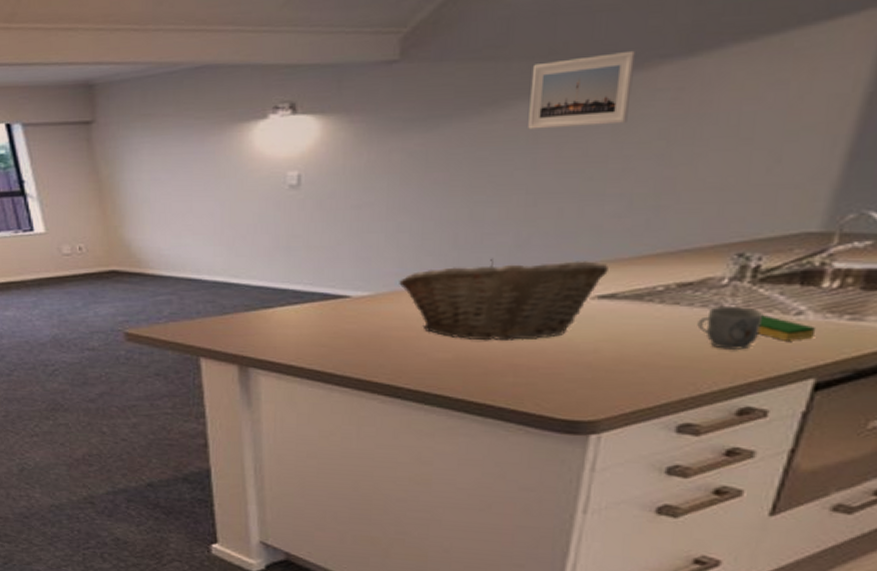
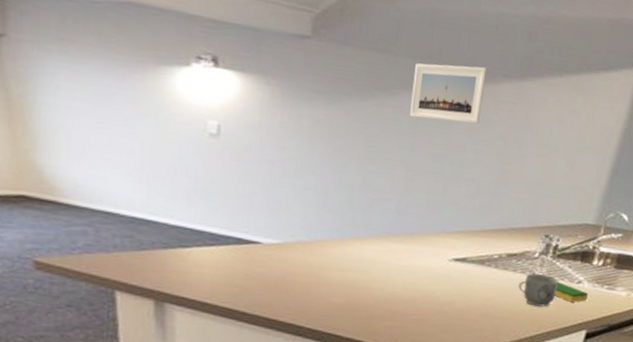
fruit basket: present [399,258,609,342] -> none [304,220,462,291]

